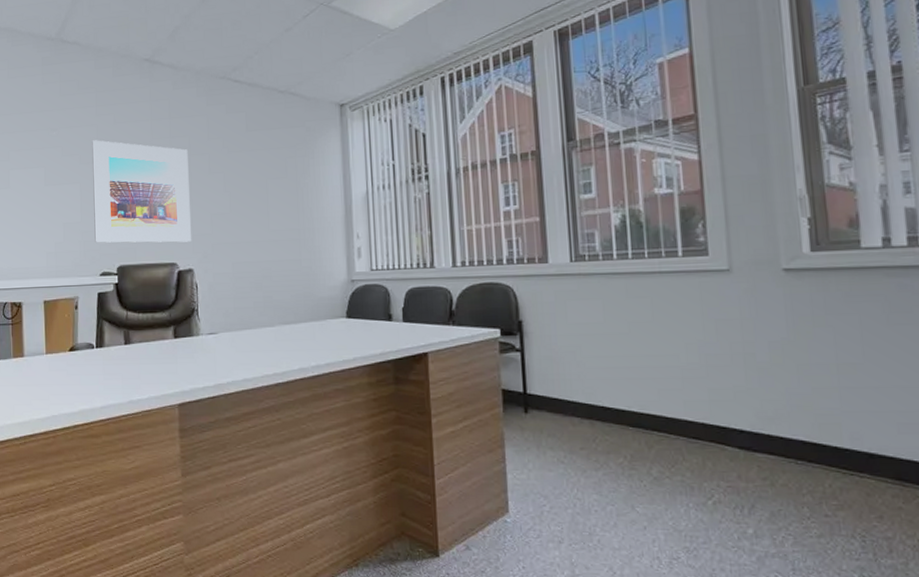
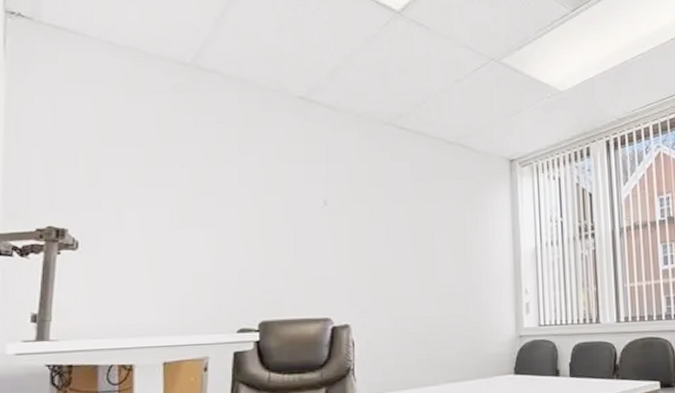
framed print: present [92,140,192,243] -> none [232,180,349,296]

